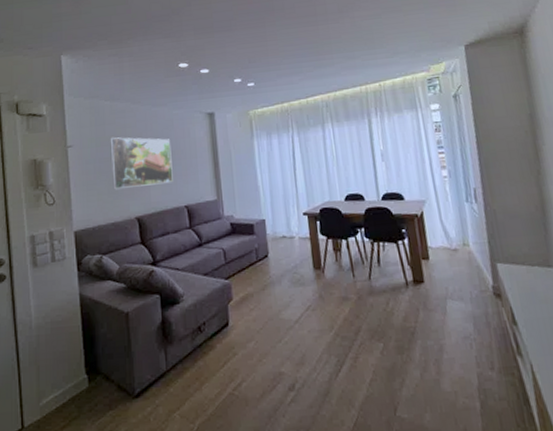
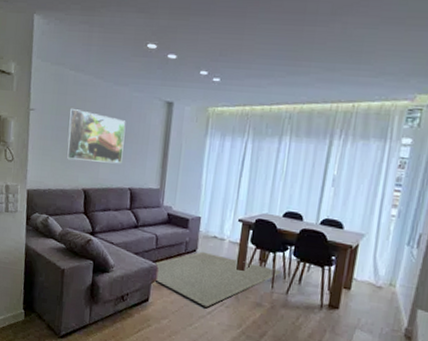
rug: none [228,255,359,316] -> present [155,251,282,308]

